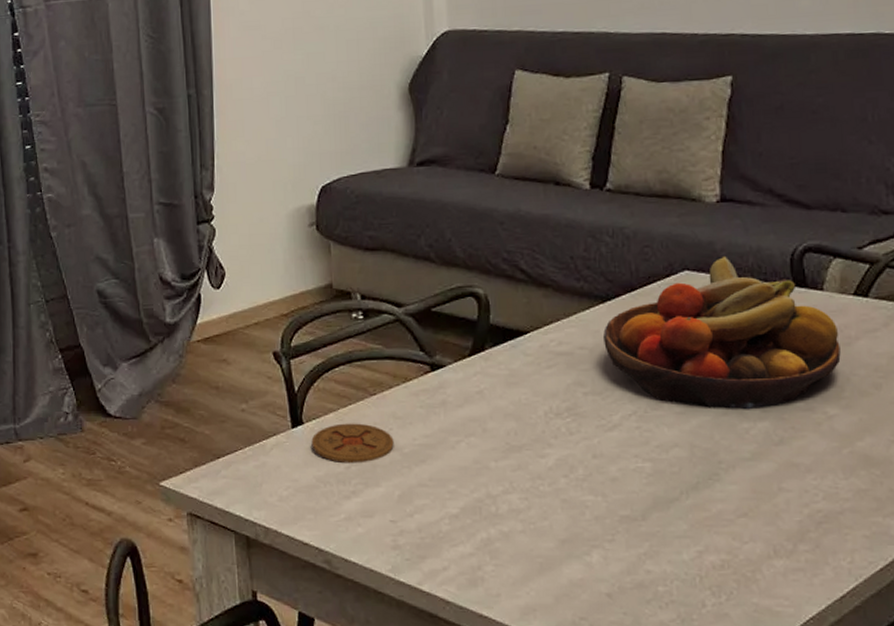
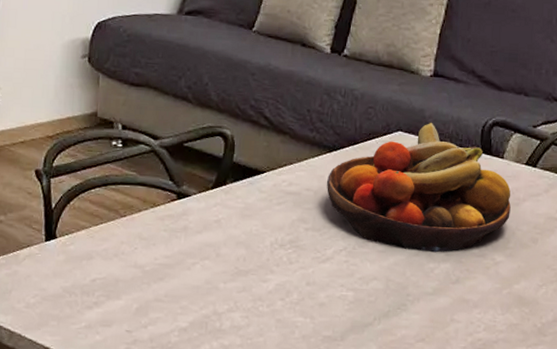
coaster: present [311,423,394,464] -> none [62,240,137,278]

